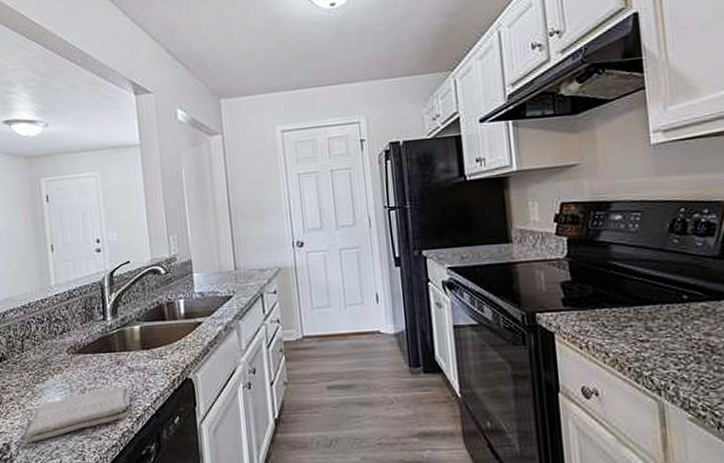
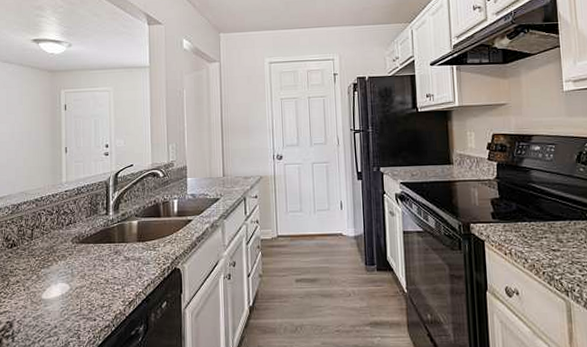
washcloth: present [25,385,131,442] -> none [27,272,125,321]

